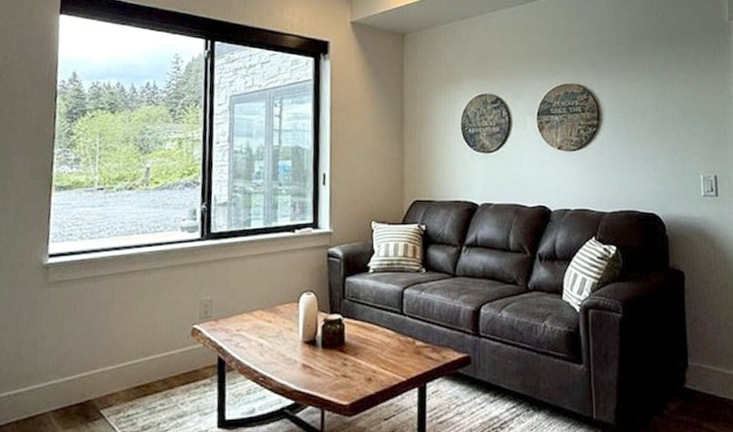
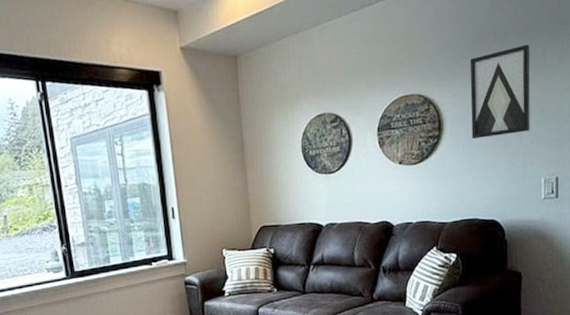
wall art: none [627,48,687,131] -> present [470,44,530,139]

